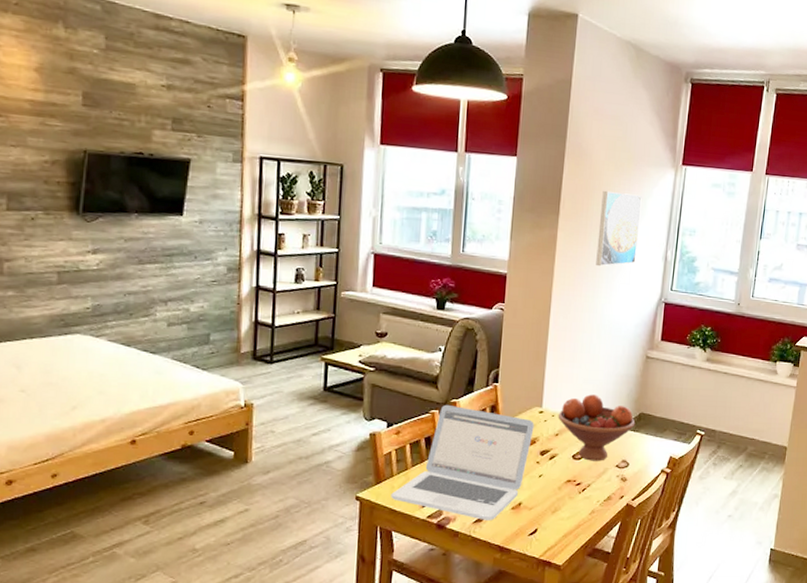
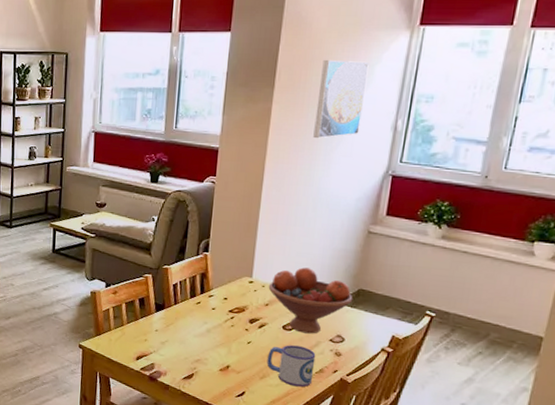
laptop: present [391,404,534,520] -> none [109,270,244,379]
mug: none [558,474,604,517] -> present [267,345,316,388]

